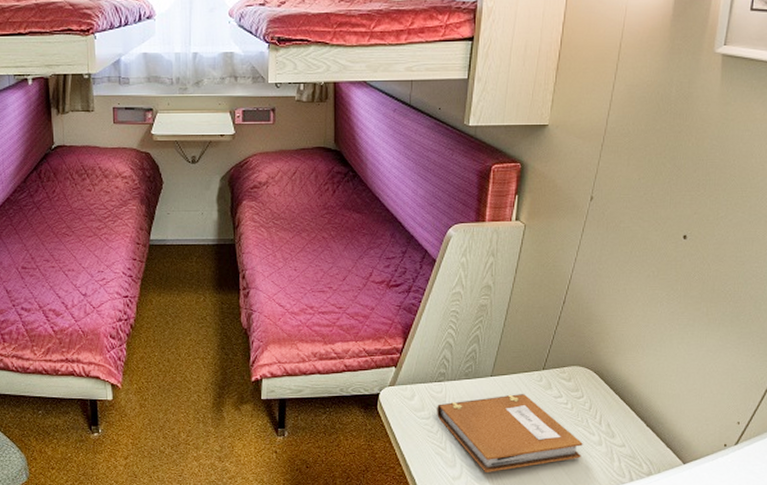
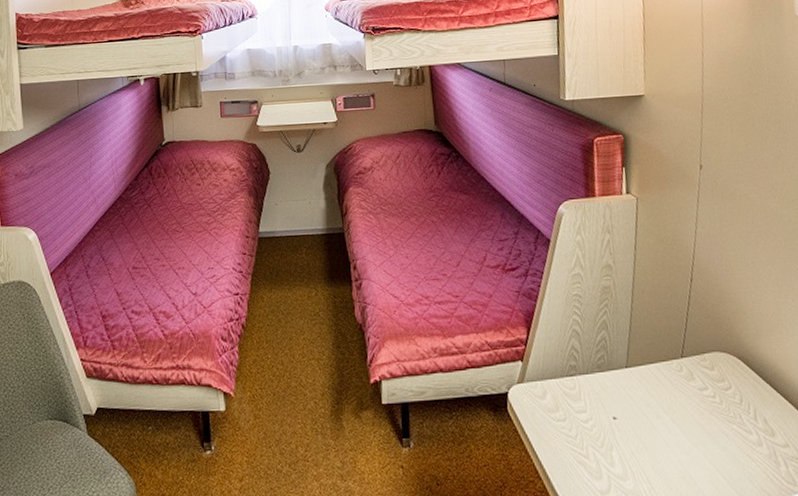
notebook: present [437,394,583,472] -> none [572,387,742,484]

